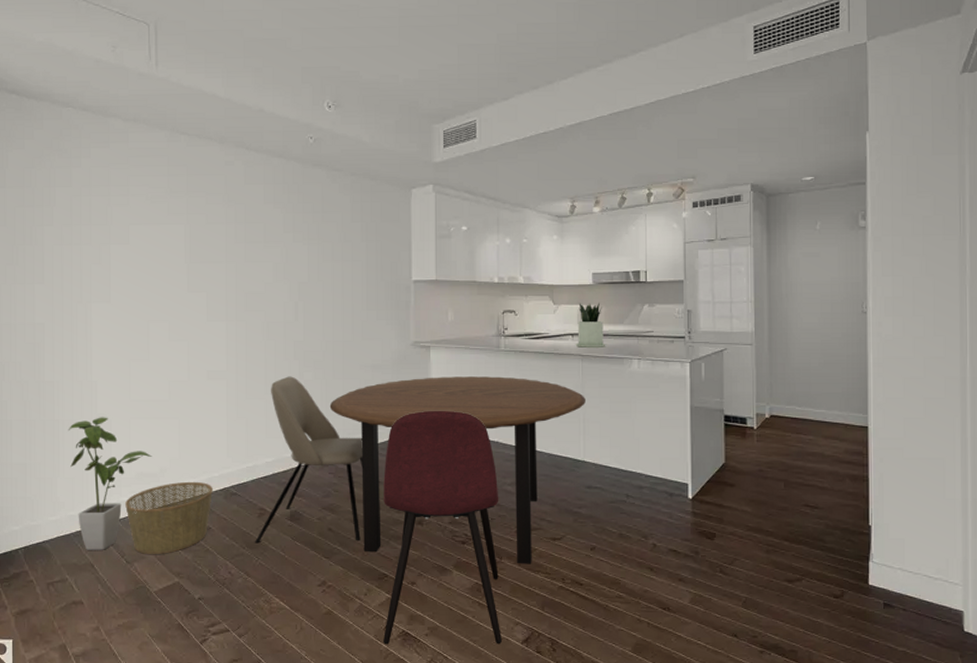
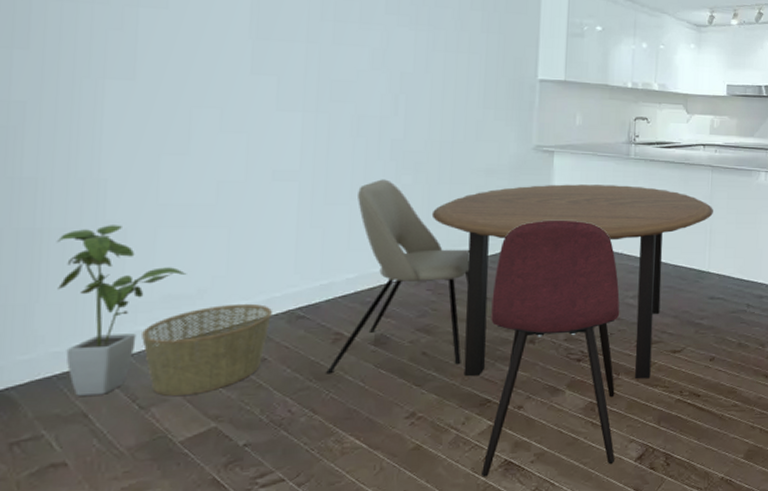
planter: present [575,303,606,349] -> none [706,114,736,160]

